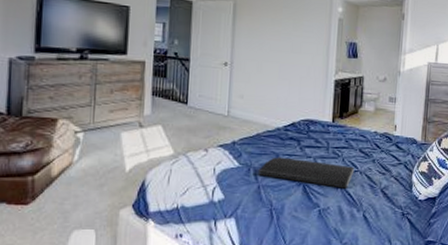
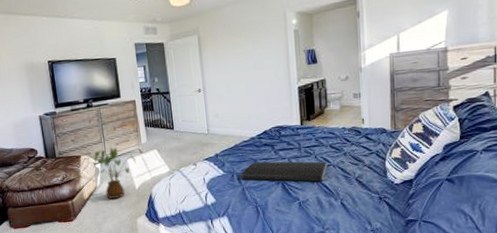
house plant: none [75,114,132,180] -> present [93,147,136,199]

